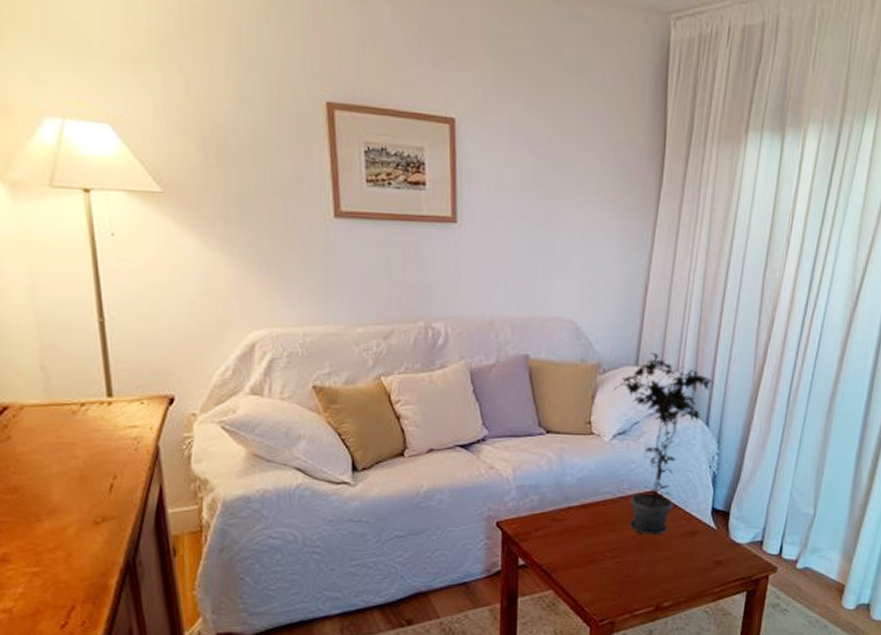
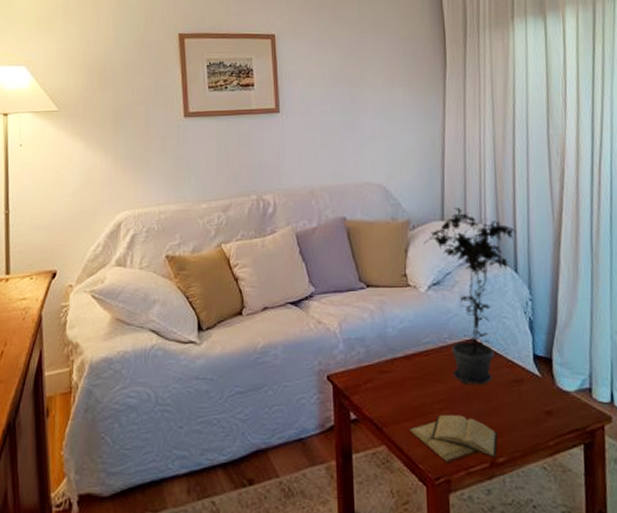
diary: none [577,562,665,606] -> present [408,414,497,463]

